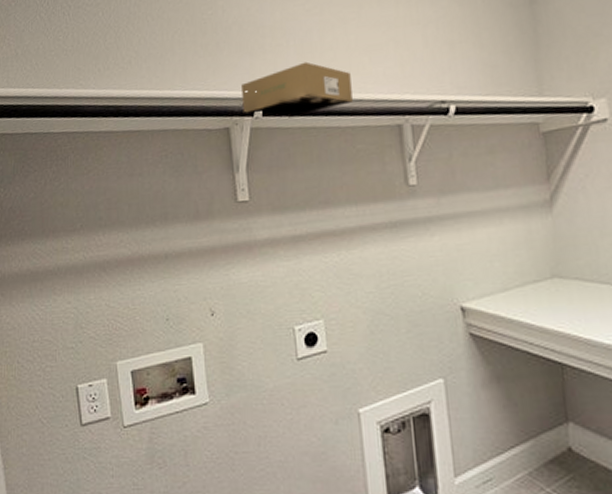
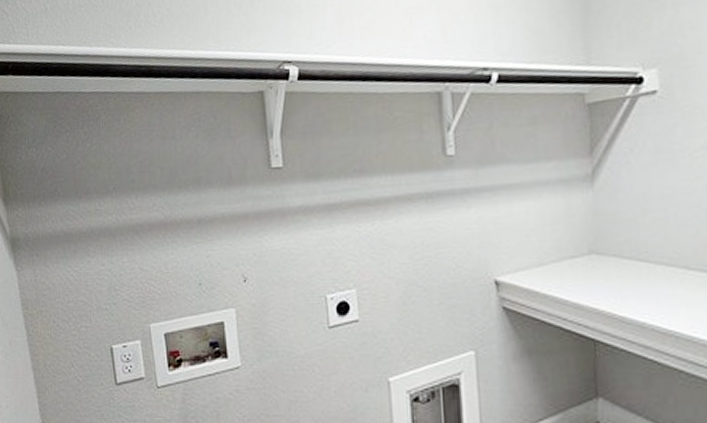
box: present [242,61,353,118] -> none [277,23,391,83]

